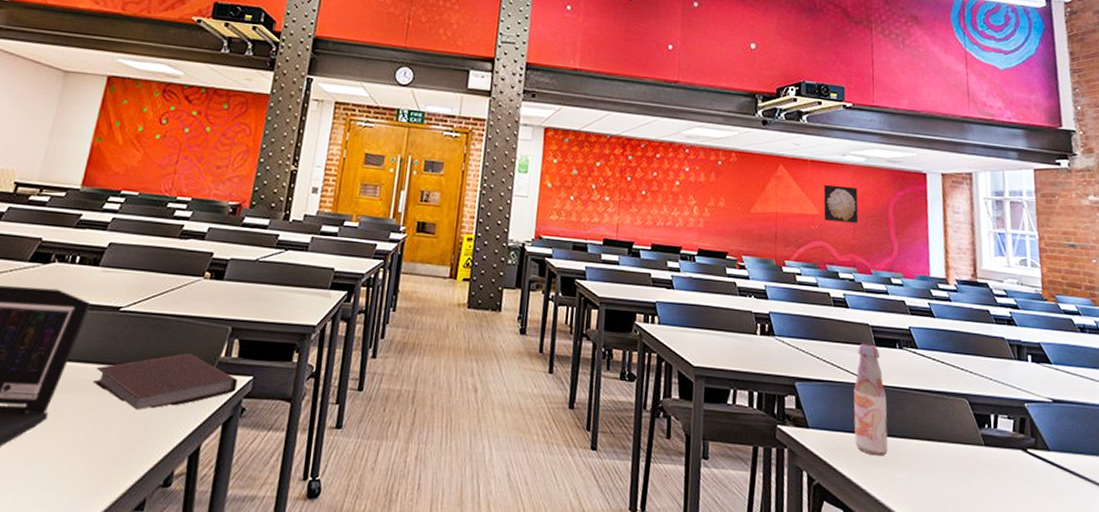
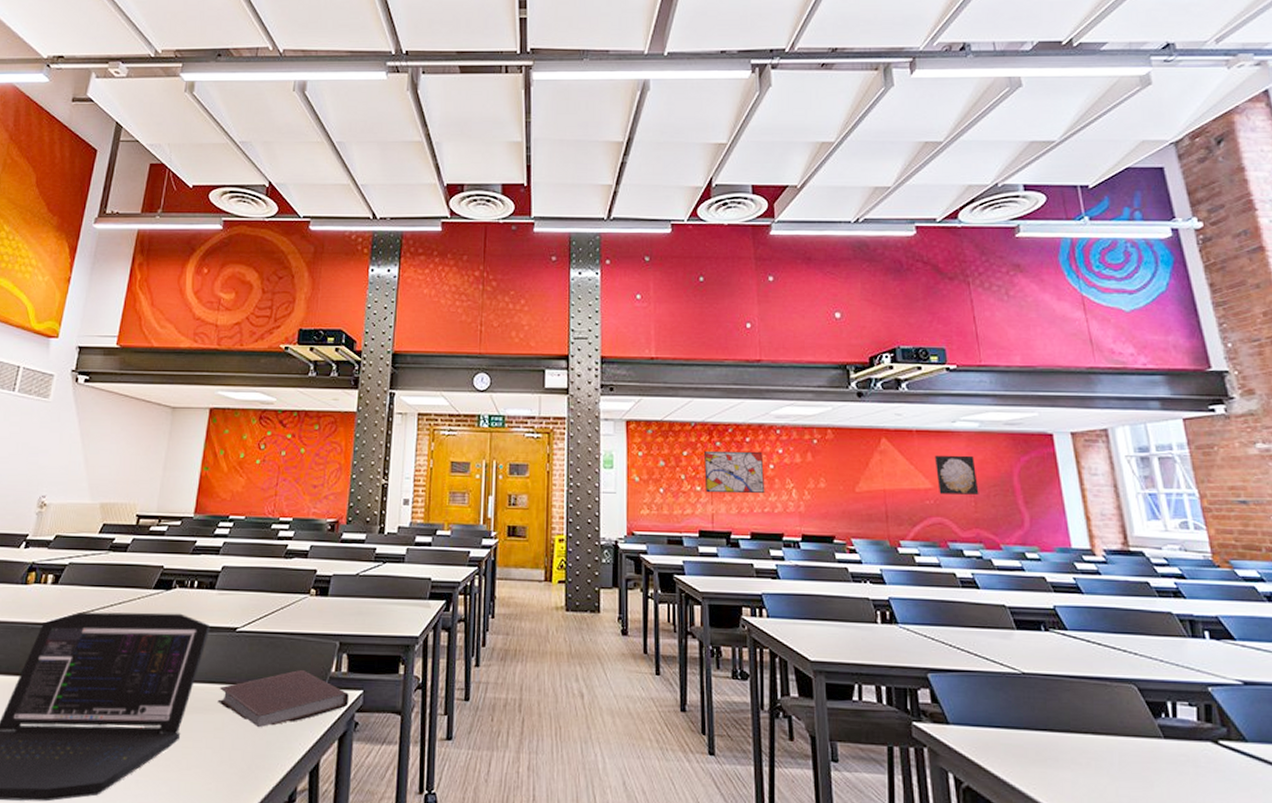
wall art: none [614,163,671,209] -> present [704,450,765,494]
bottle: present [853,343,888,456] -> none [996,627,1046,754]

